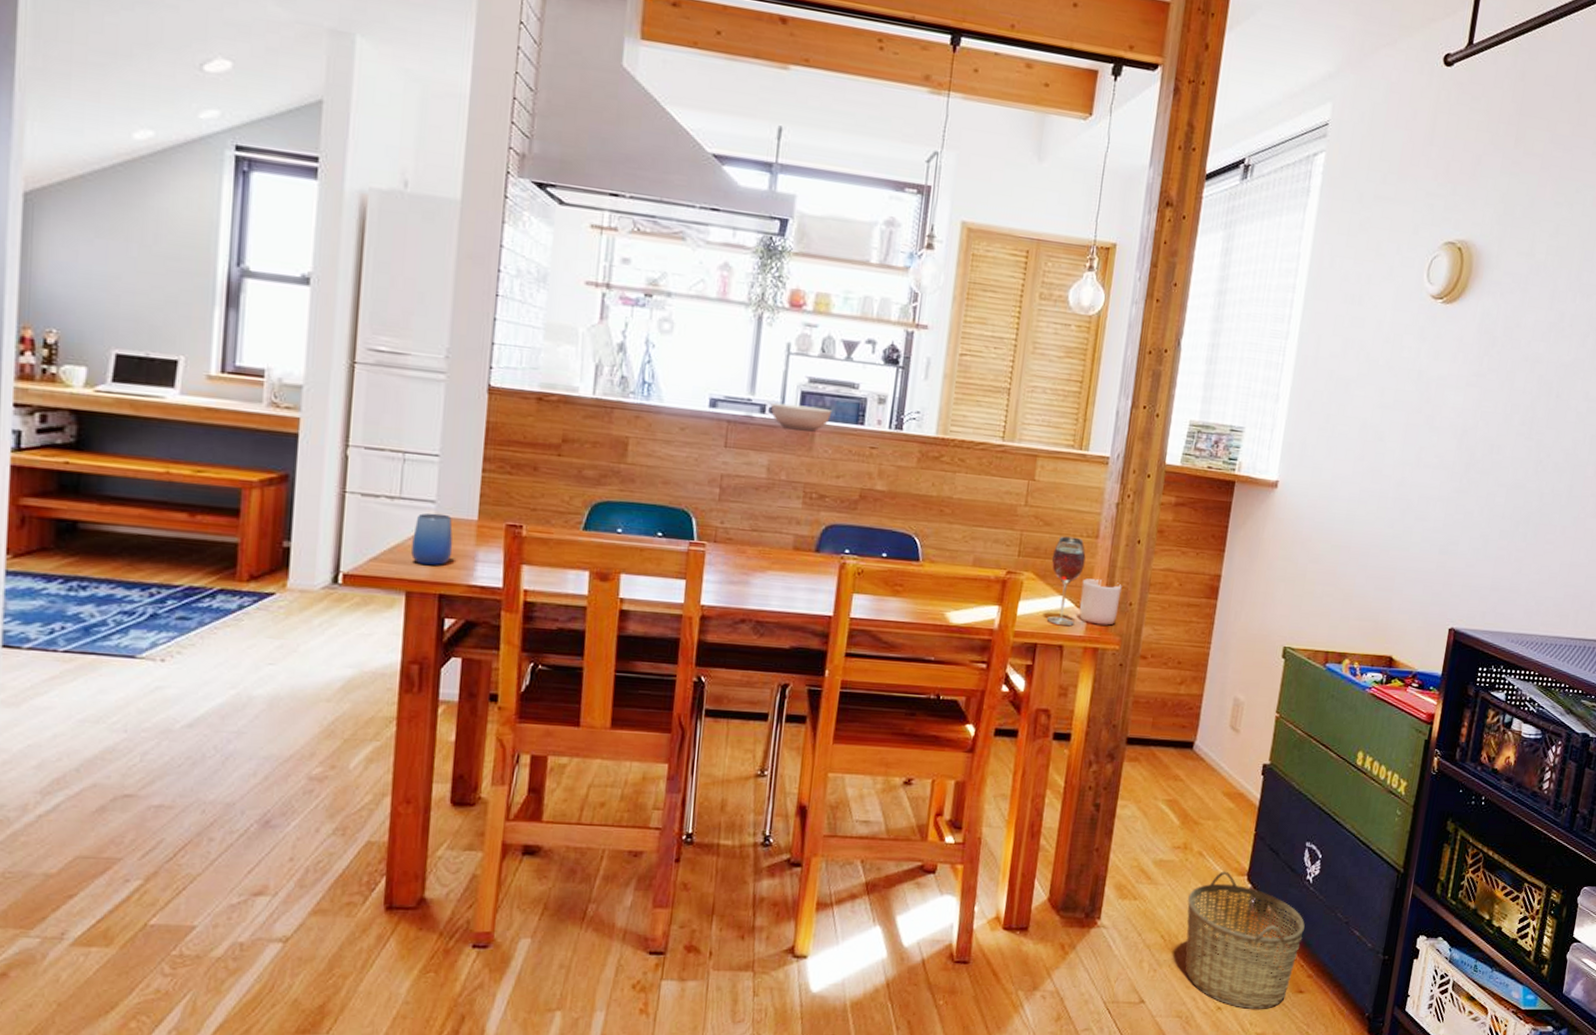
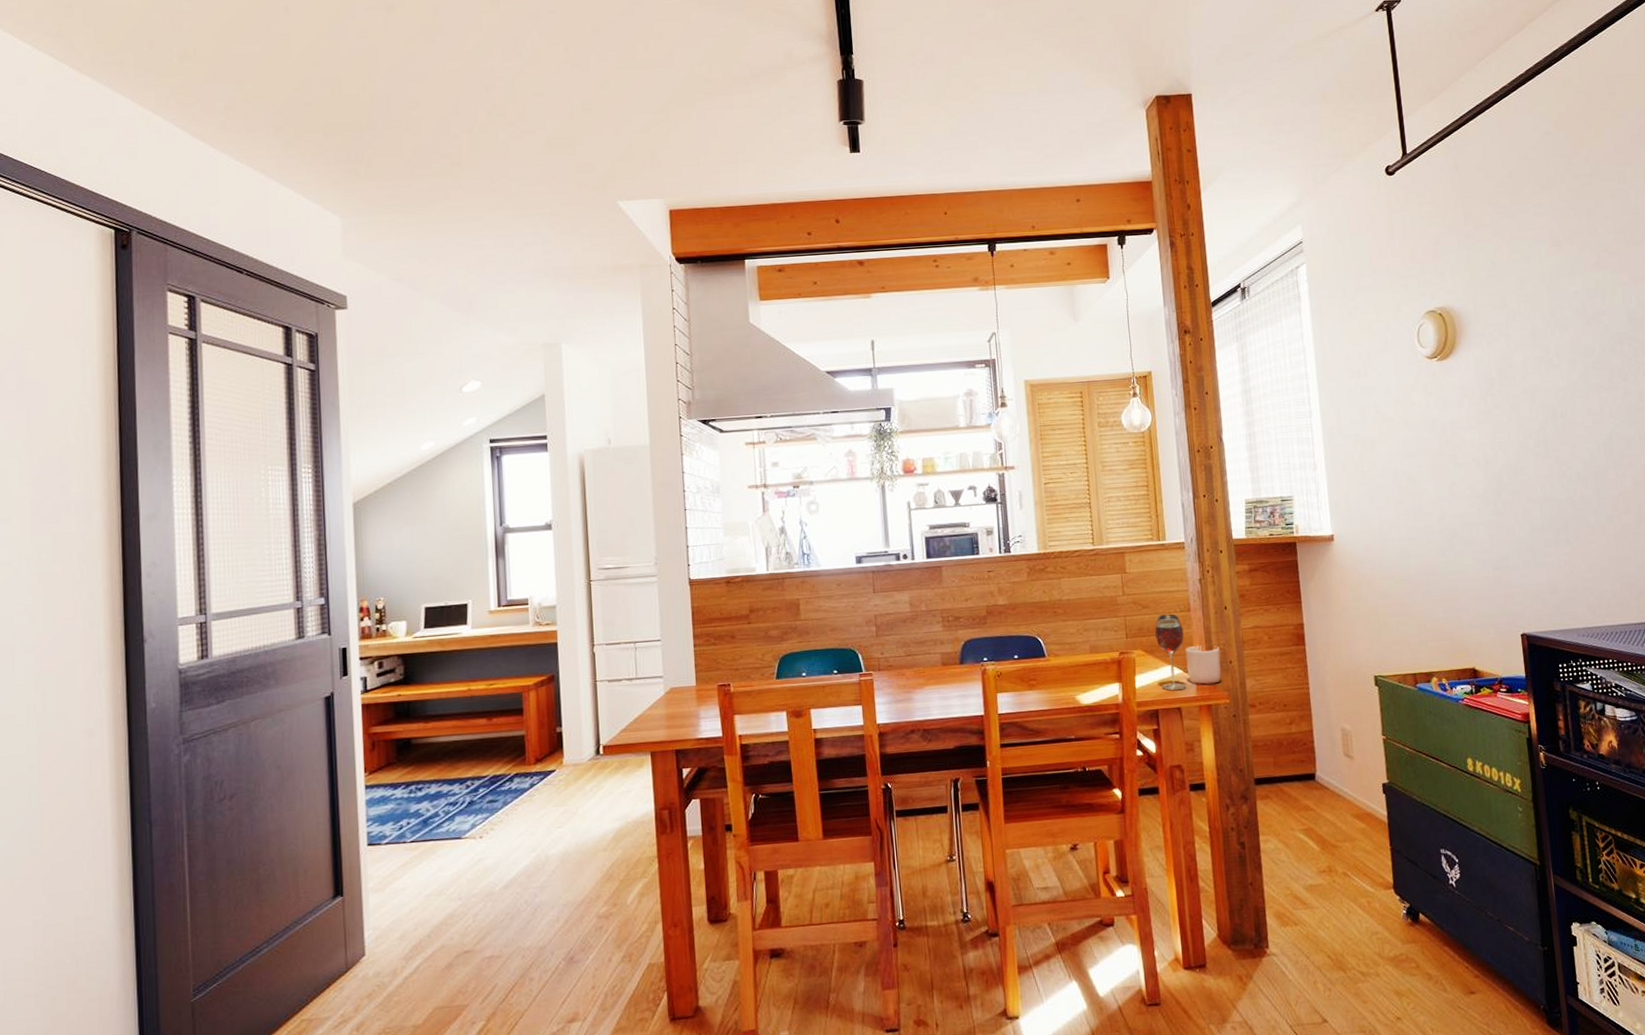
cup: present [411,513,453,566] -> none [650,685,681,729]
bowl: present [770,402,833,432] -> none [903,547,952,569]
basket: present [1185,871,1305,1009] -> none [1343,887,1461,1016]

